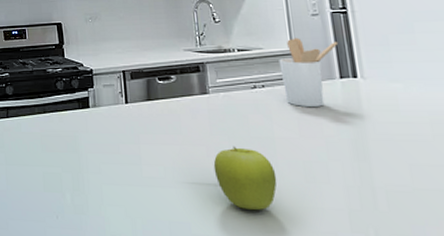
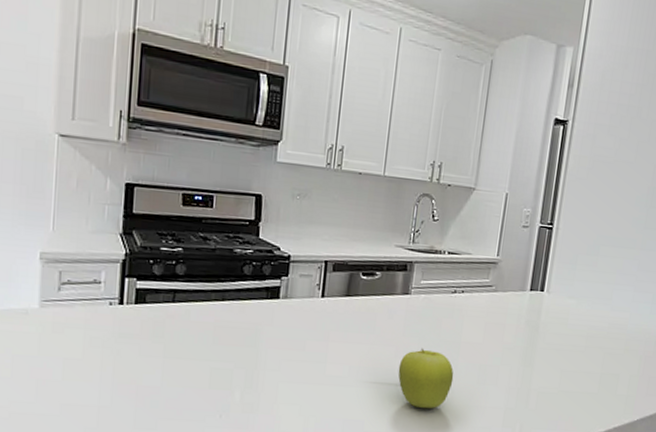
utensil holder: present [279,38,339,107] -> none [480,247,538,316]

